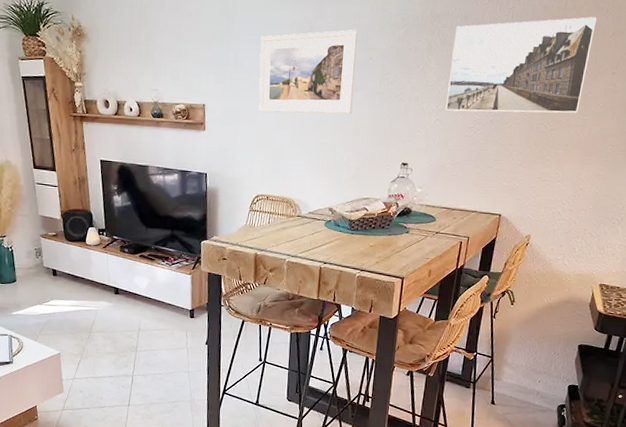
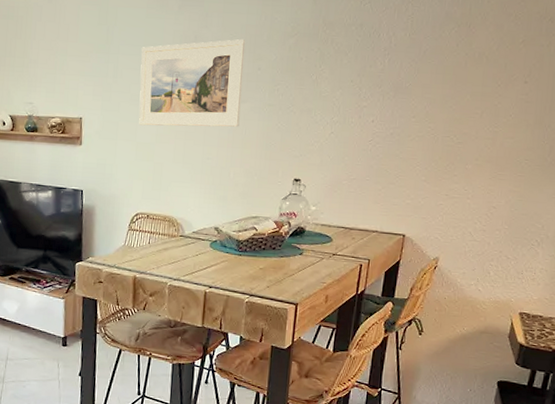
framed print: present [445,17,598,114] -> none [340,23,505,125]

